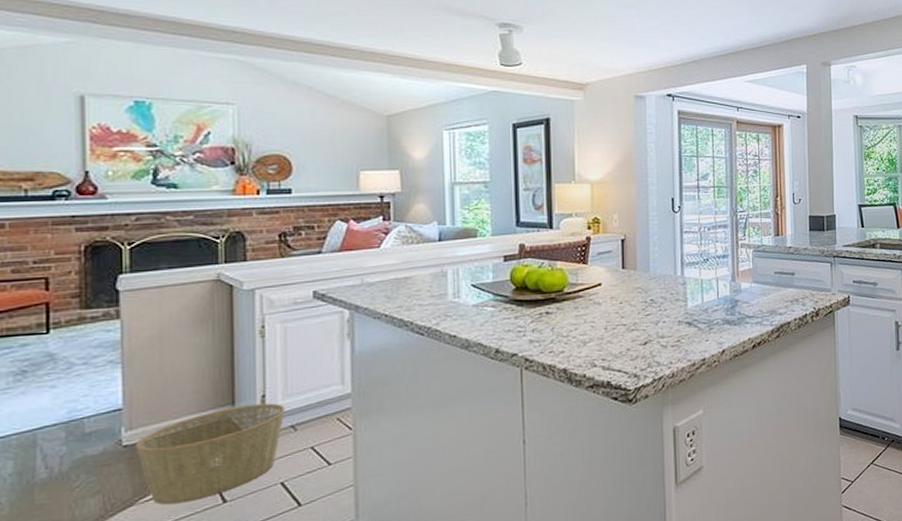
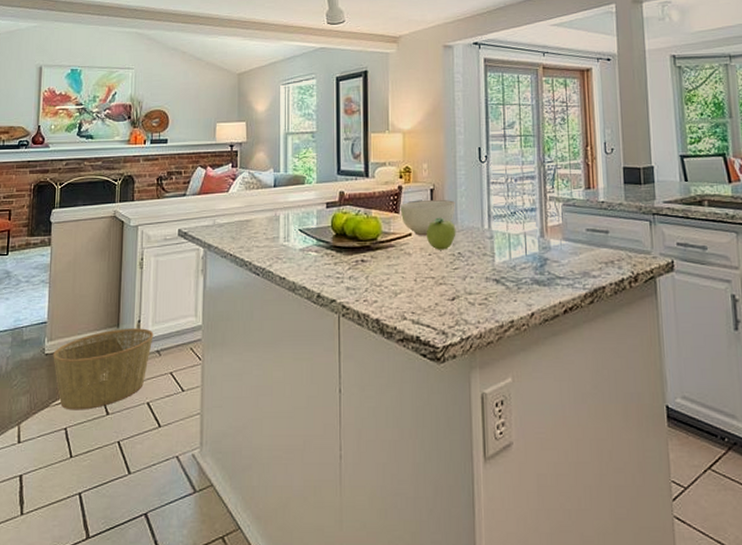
bowl: none [588,249,648,286] -> present [400,200,456,236]
fruit: none [618,266,649,298] -> present [427,217,456,250]

